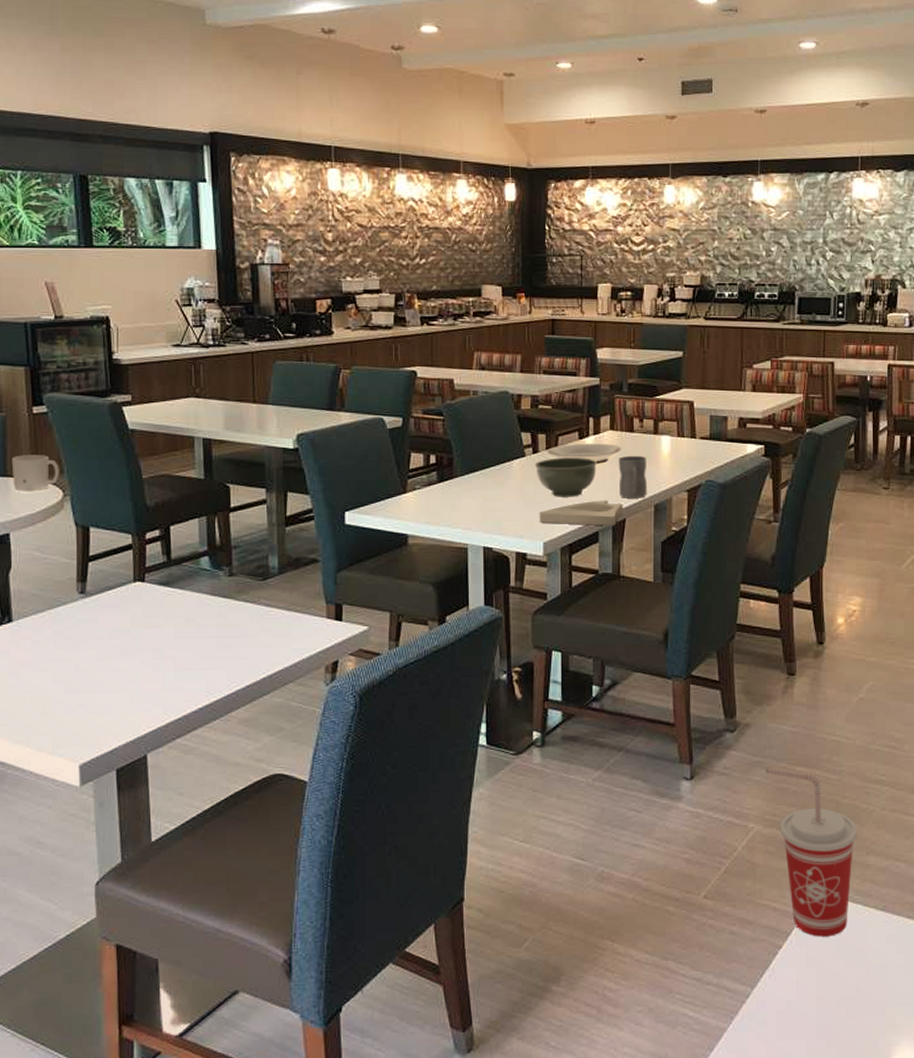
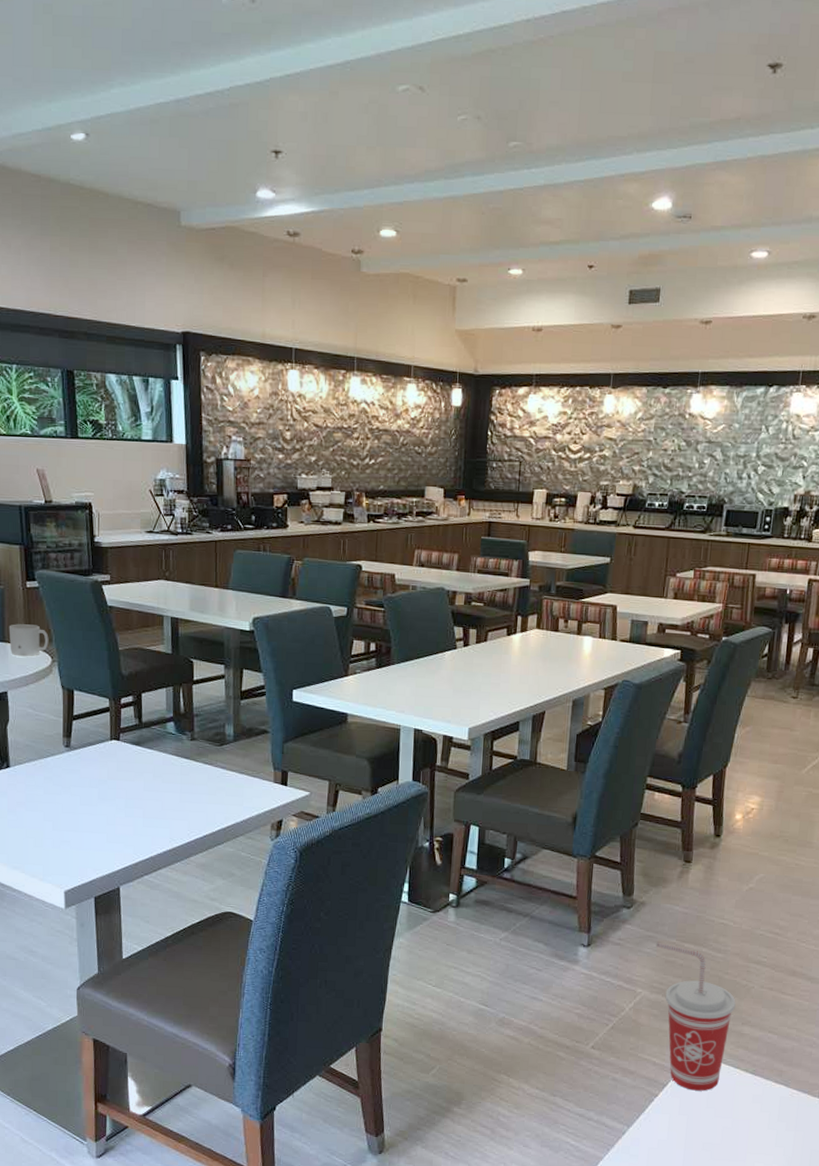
soup bowl: present [535,457,598,497] -> none [465,651,523,689]
napkin holder: present [539,500,623,527] -> none [466,692,544,718]
plate: present [547,443,621,464] -> none [477,639,545,660]
mug: present [618,455,648,498] -> none [541,653,568,693]

